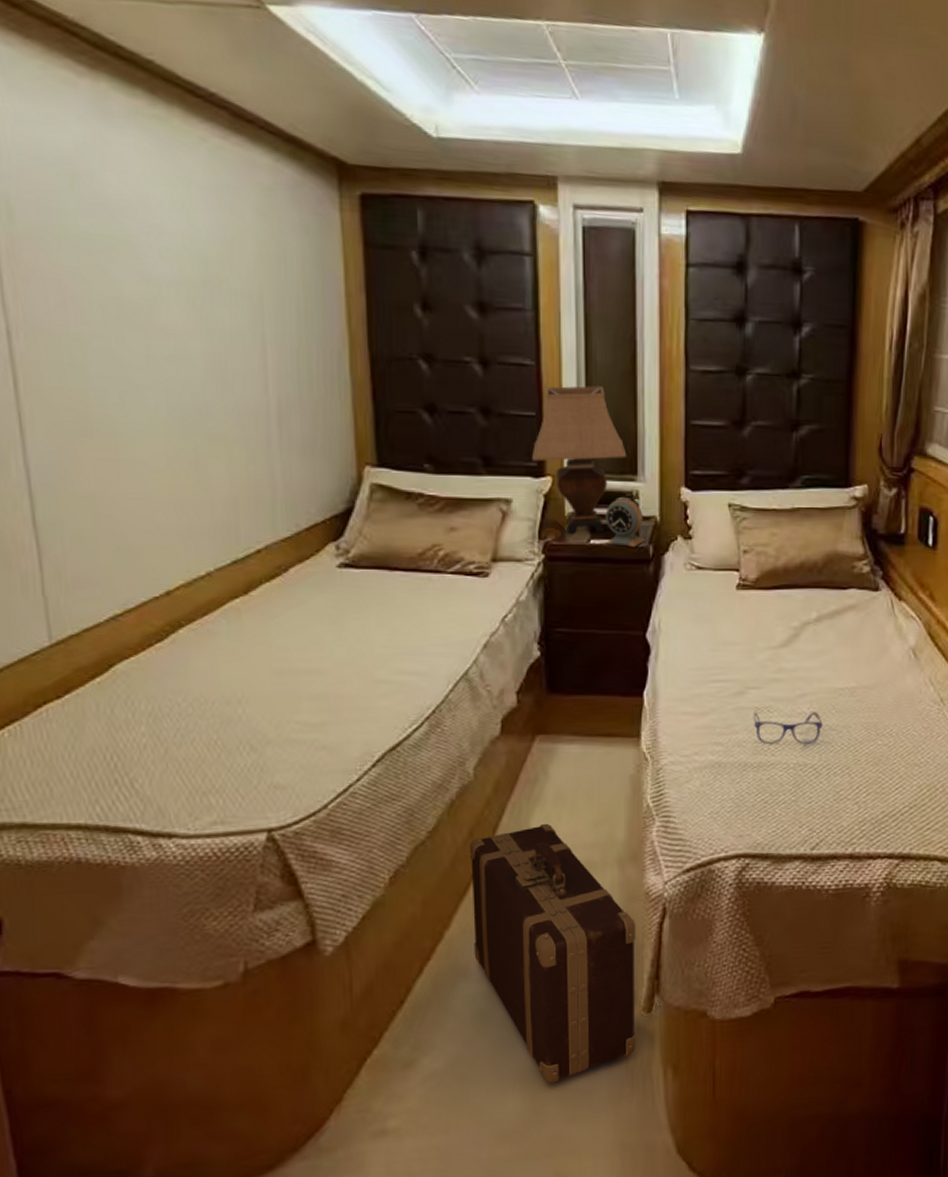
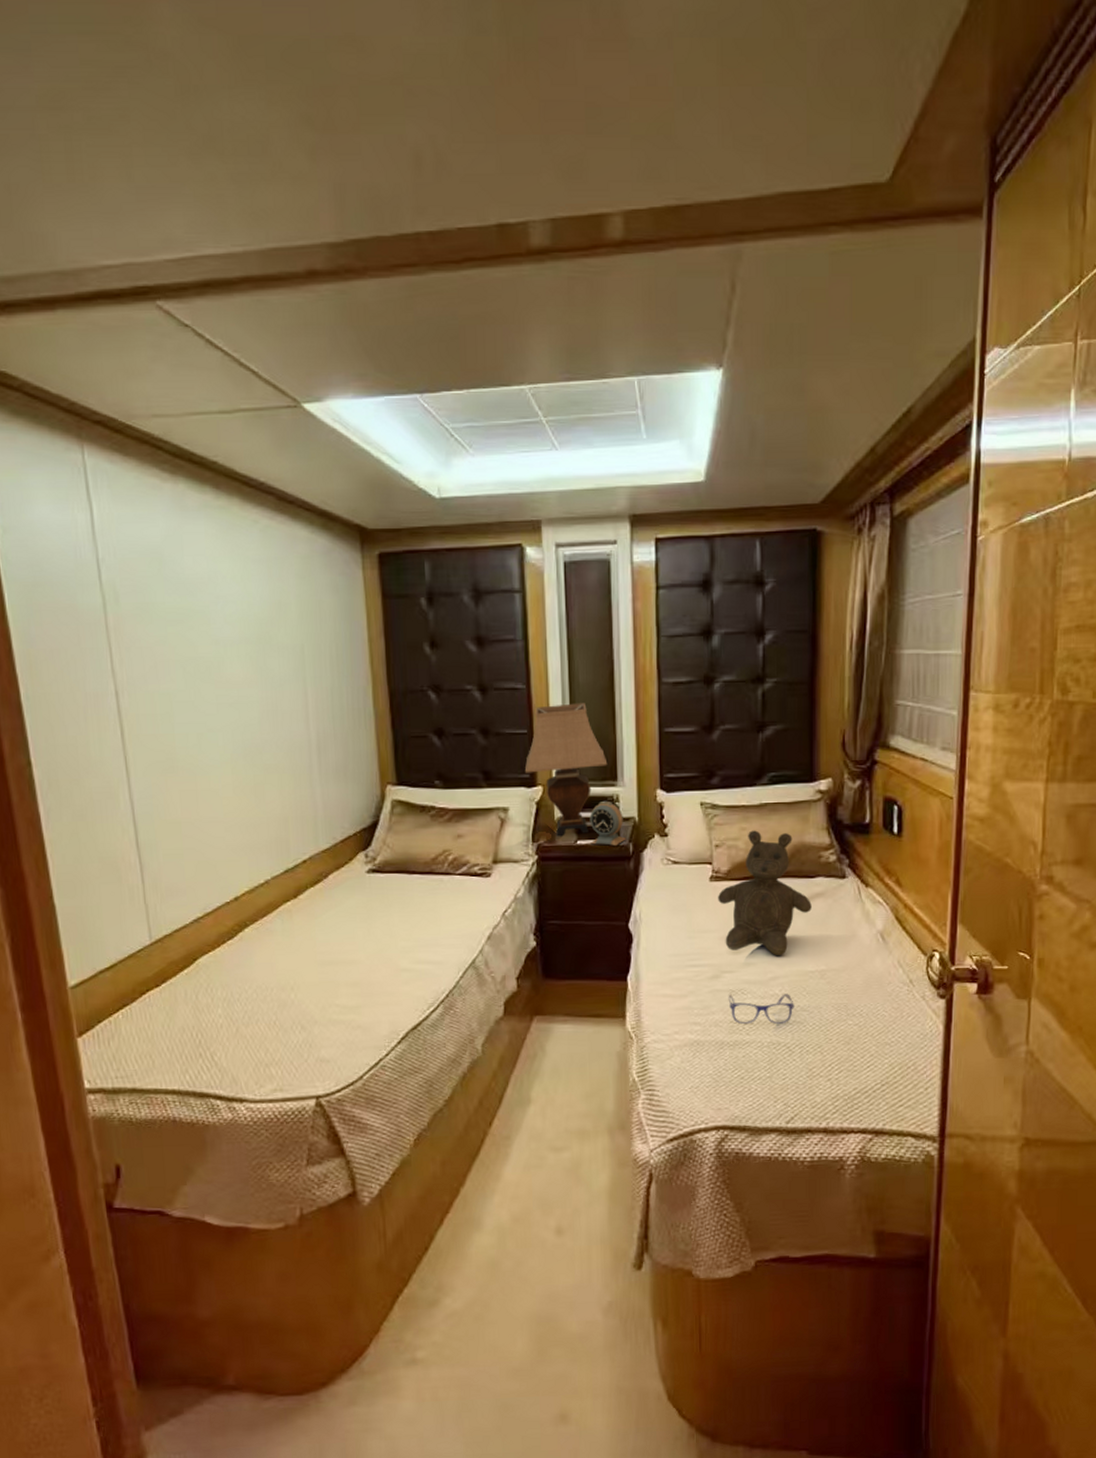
suitcase: present [469,823,636,1083] -> none [479,1094,628,1328]
teddy bear: none [745,536,843,672] -> present [718,830,812,956]

